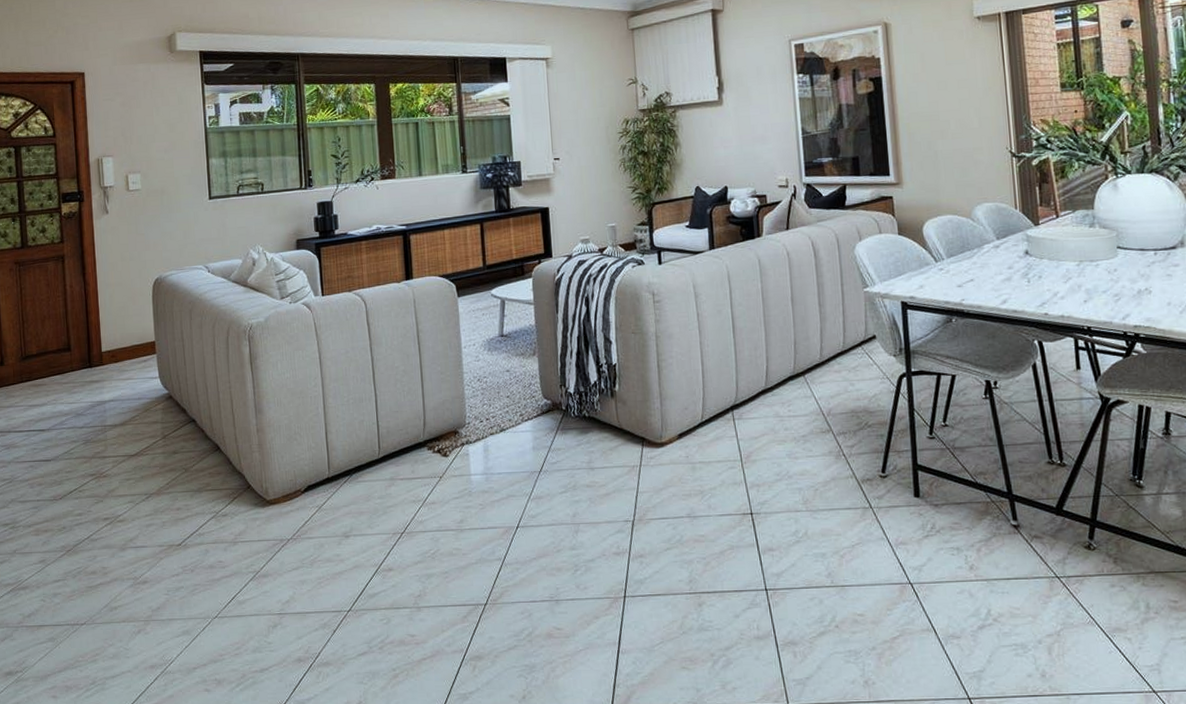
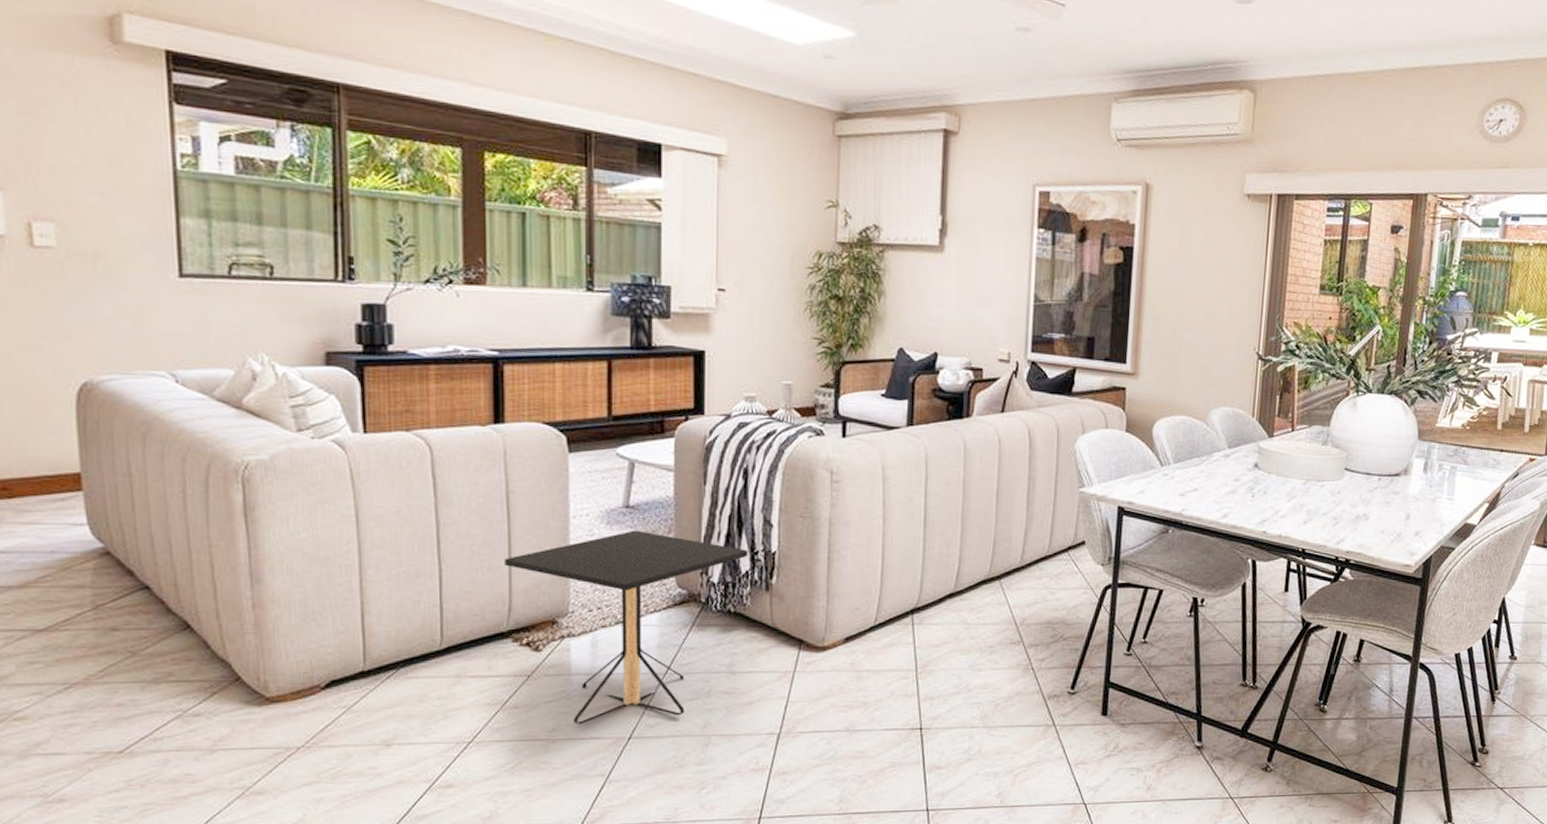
side table: none [419,354,595,517] -> present [505,530,748,725]

